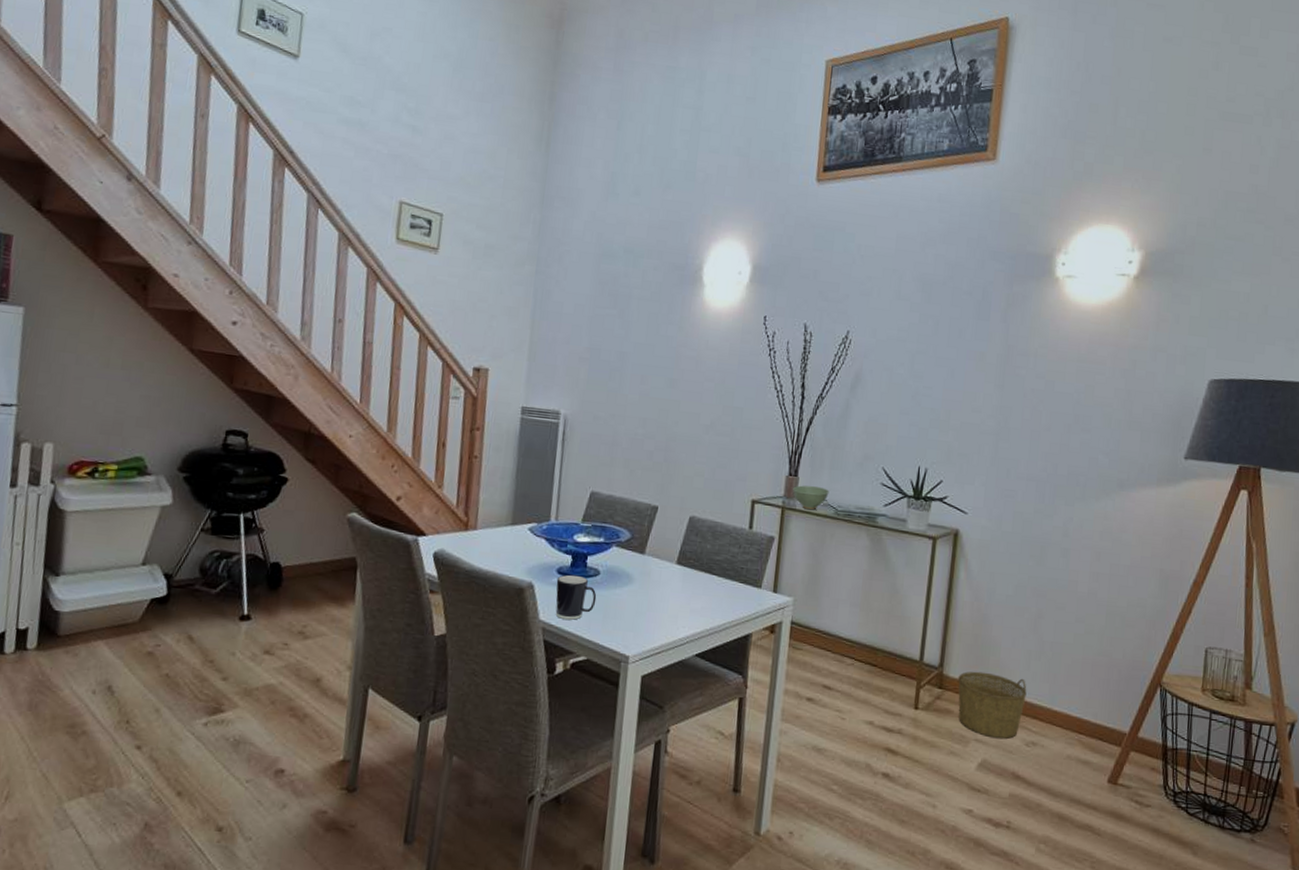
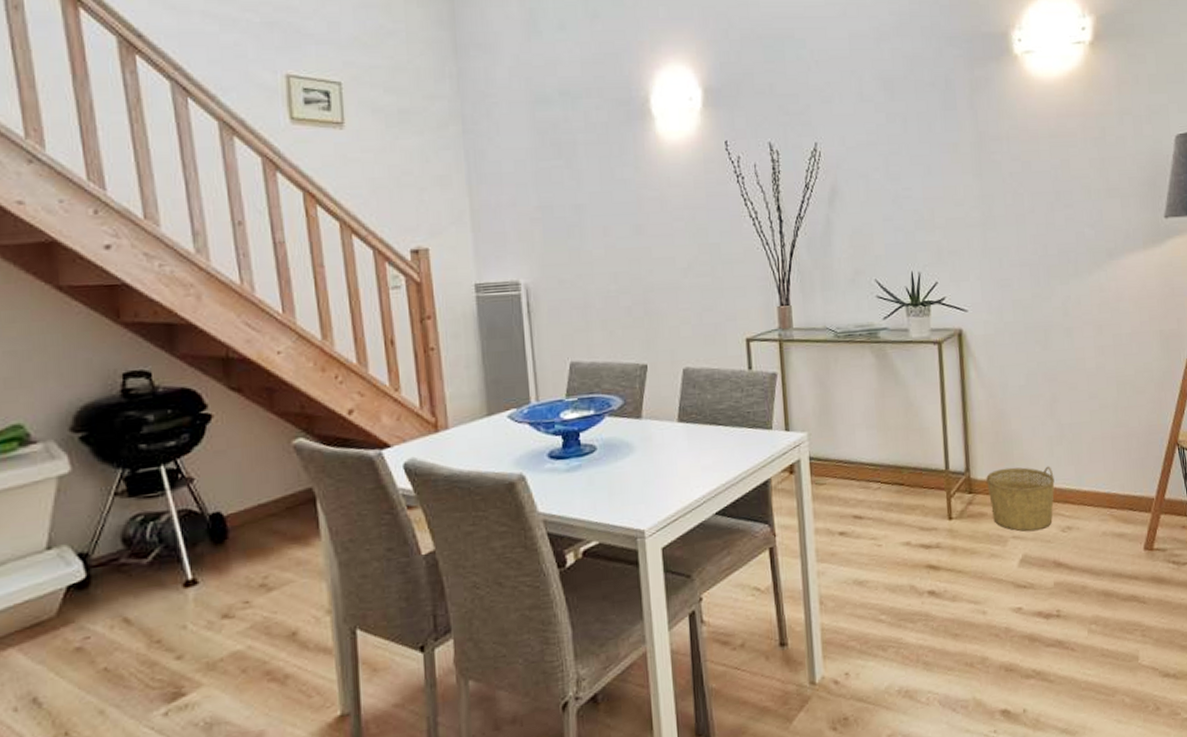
mug: present [555,574,597,620] -> none [549,455,598,506]
bowl: present [793,485,829,510] -> none [787,312,826,338]

